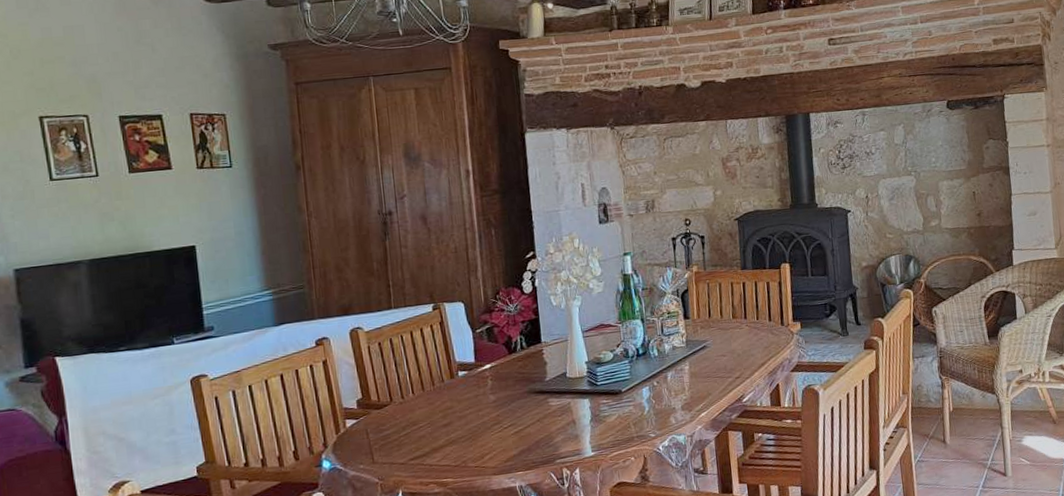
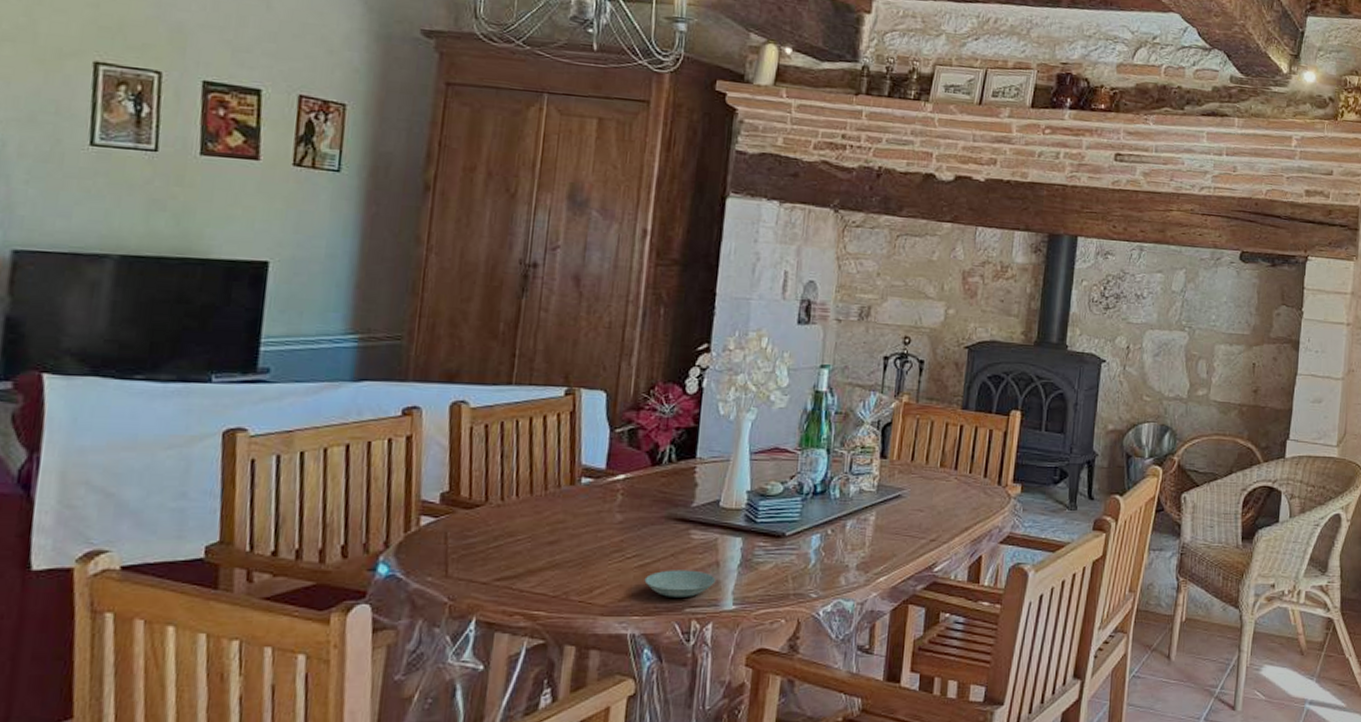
saucer: none [521,429,575,454] -> present [644,570,716,597]

